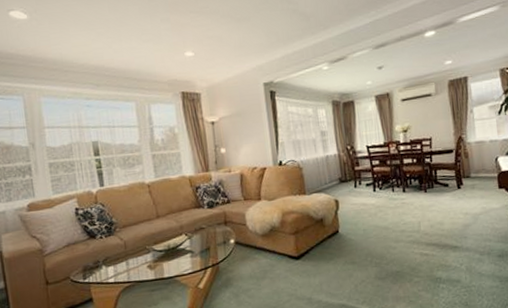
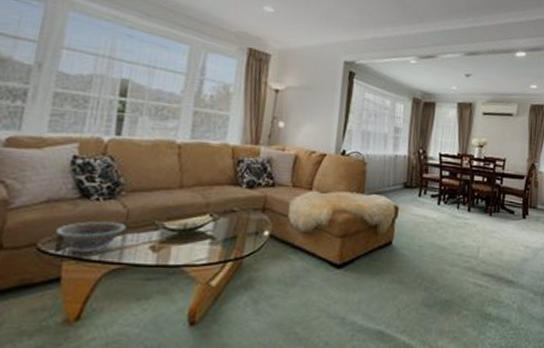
decorative bowl: none [79,252,127,279] -> present [54,221,127,253]

